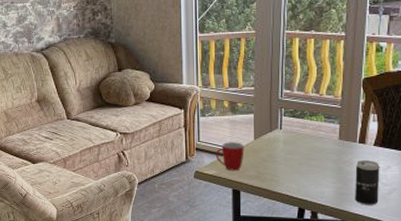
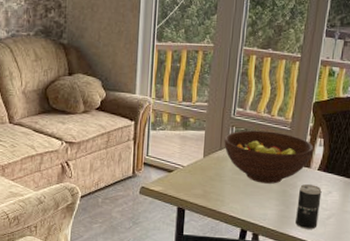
mug: present [215,142,244,171] -> none [163,158,193,189]
fruit bowl: none [274,110,367,162] -> present [224,130,313,184]

